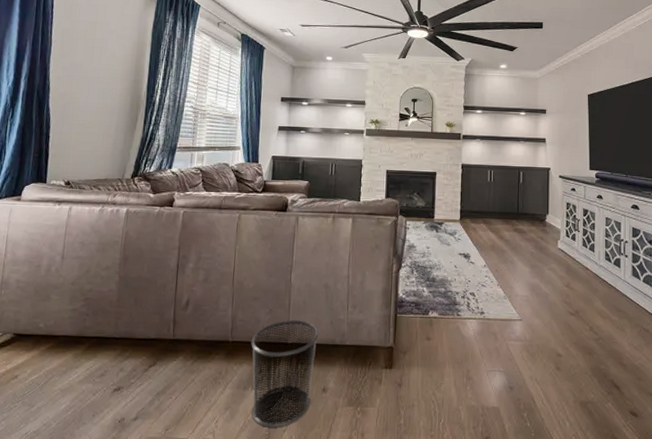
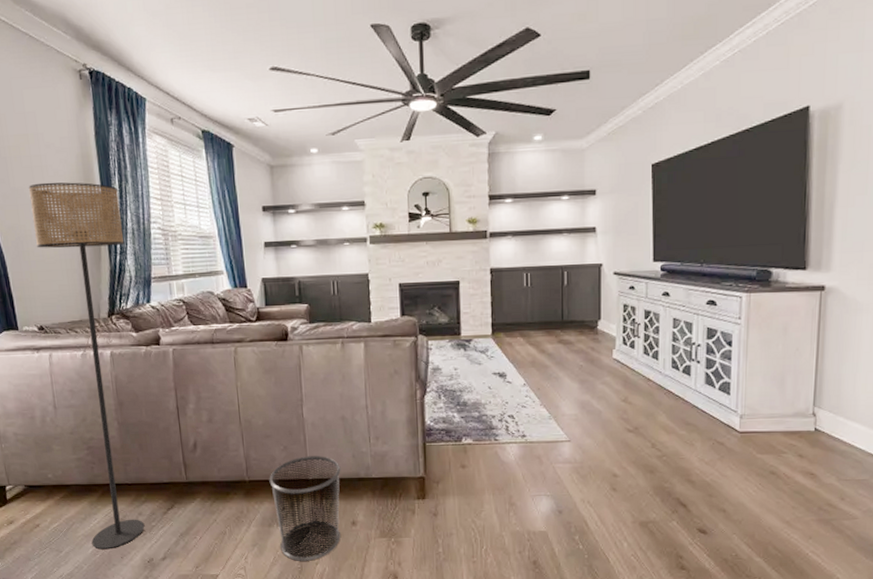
floor lamp: none [66,60,163,406] -> present [28,182,144,550]

